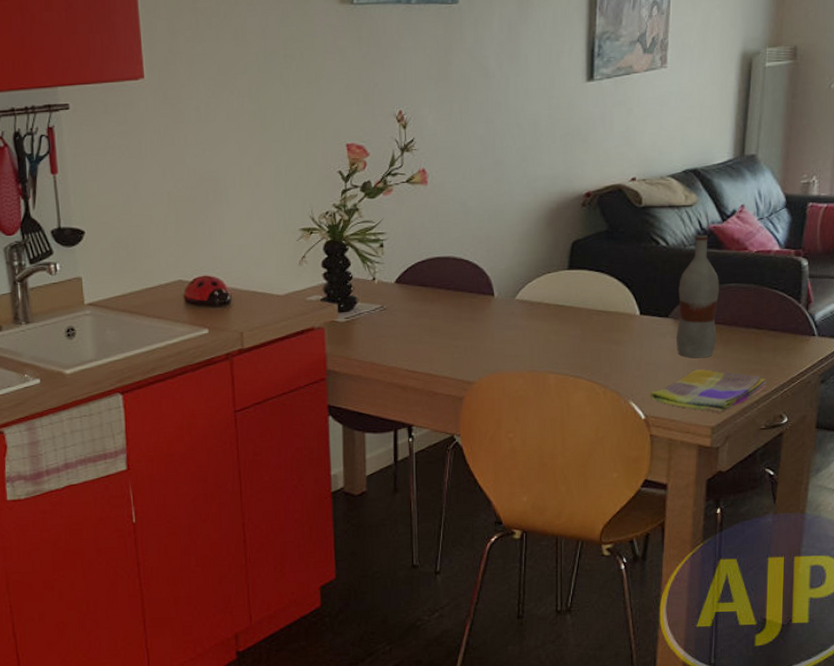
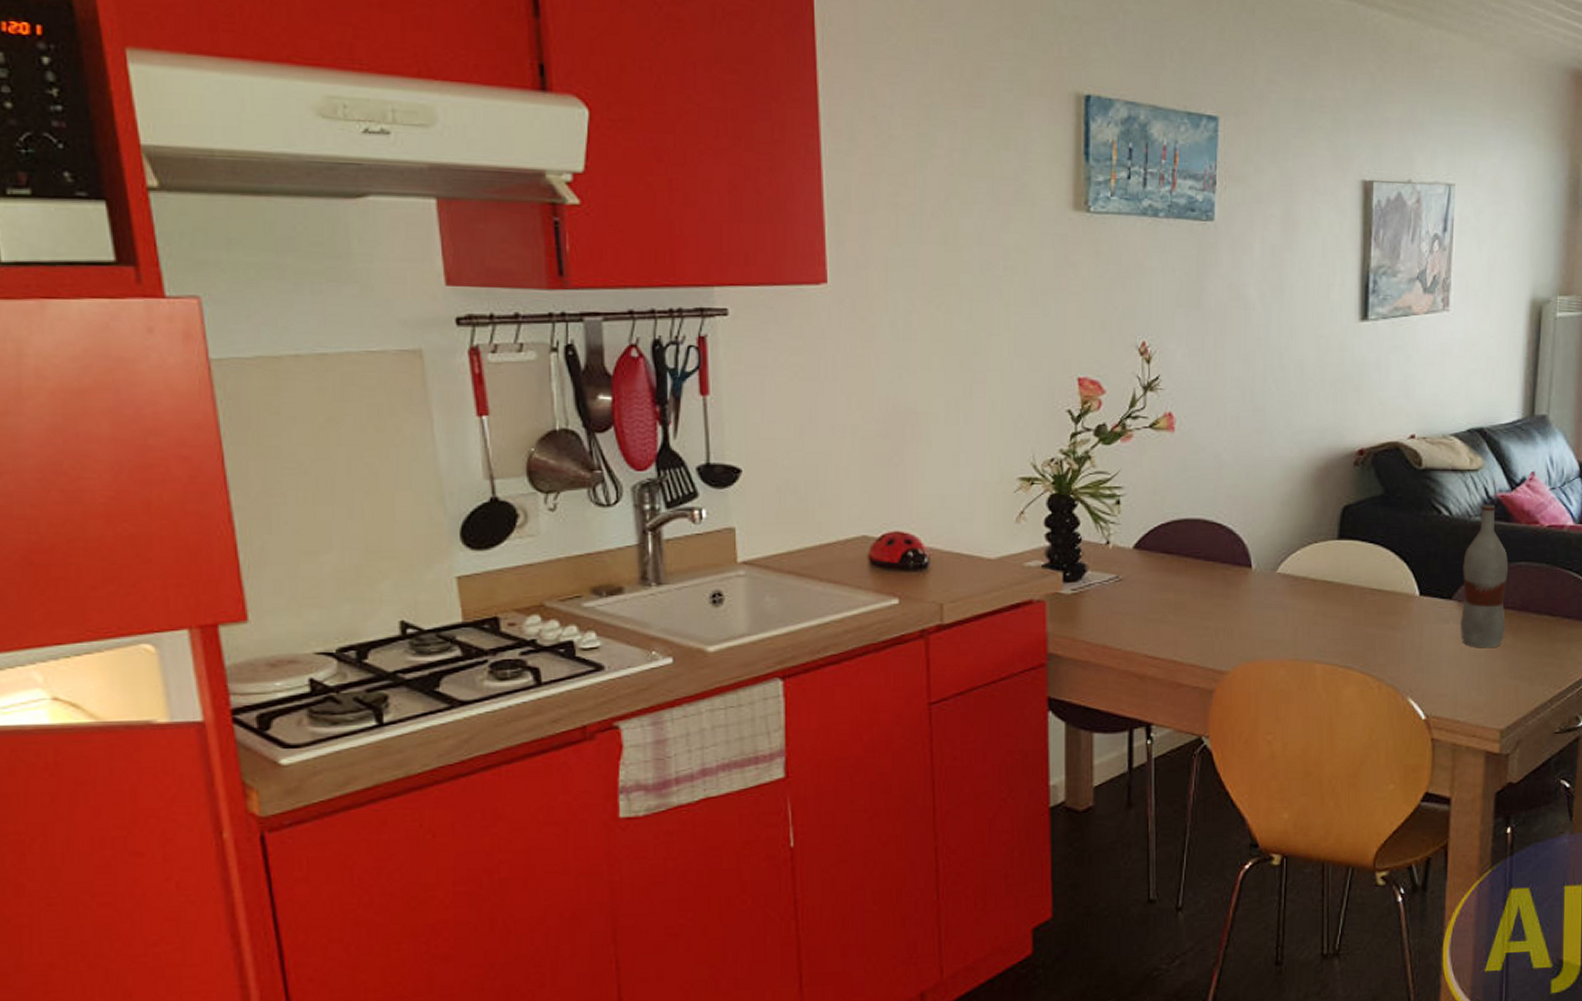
dish towel: present [649,369,767,413] -> none [1430,662,1561,714]

